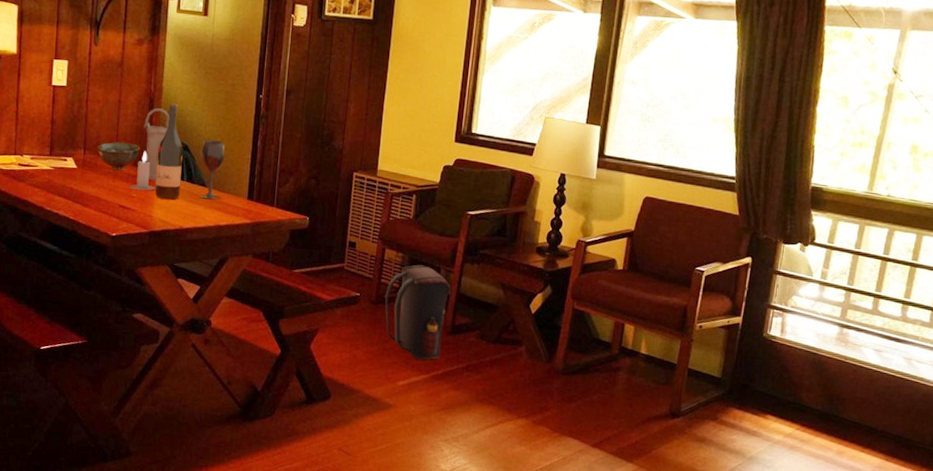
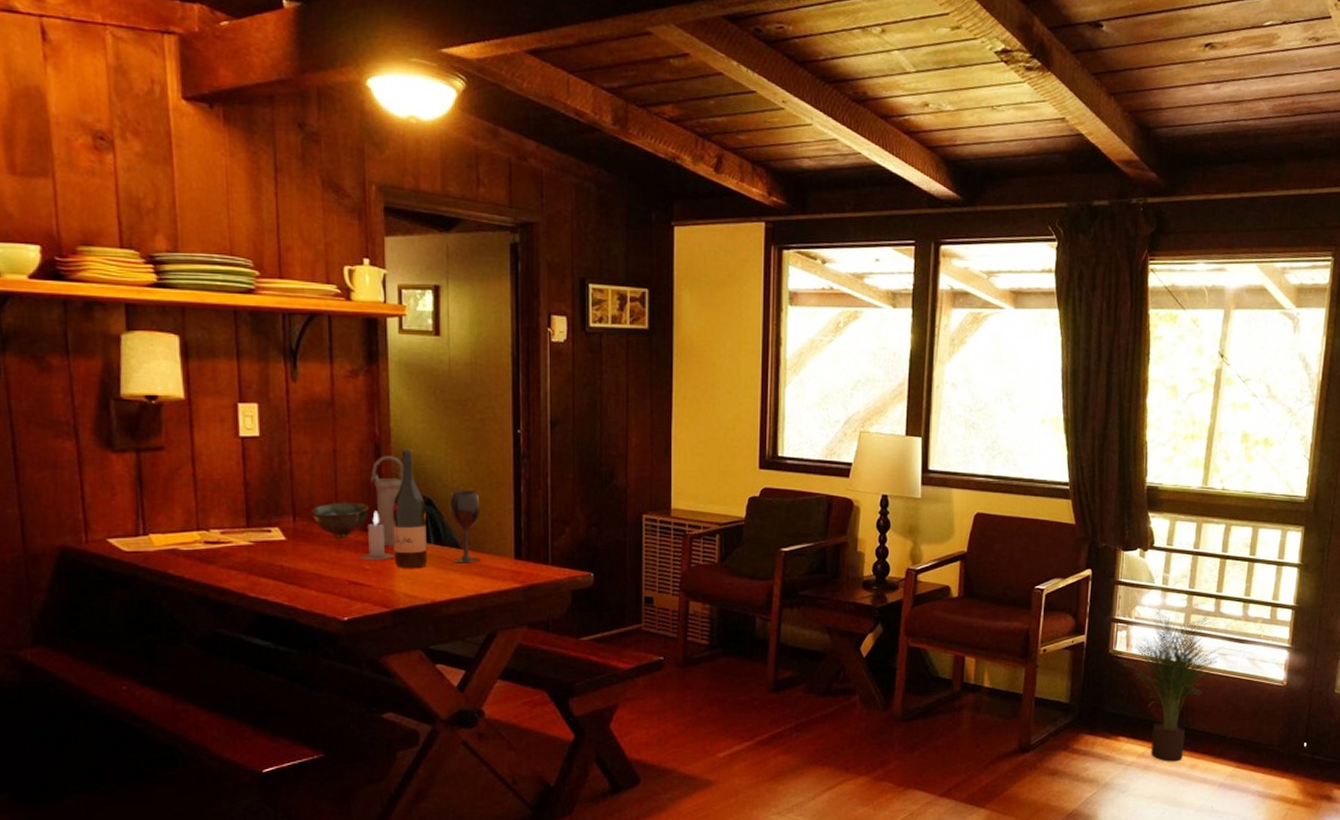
satchel: present [385,265,451,360] -> none [693,616,769,725]
potted plant: none [769,300,880,446] -> present [1115,608,1224,762]

